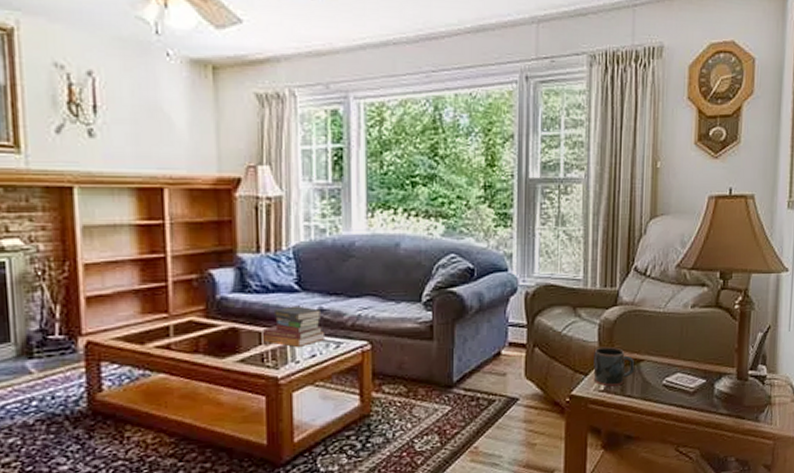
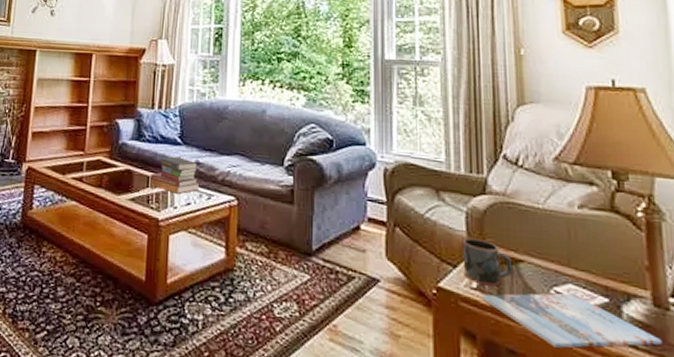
magazine: none [608,380,740,426] -> present [482,292,663,349]

